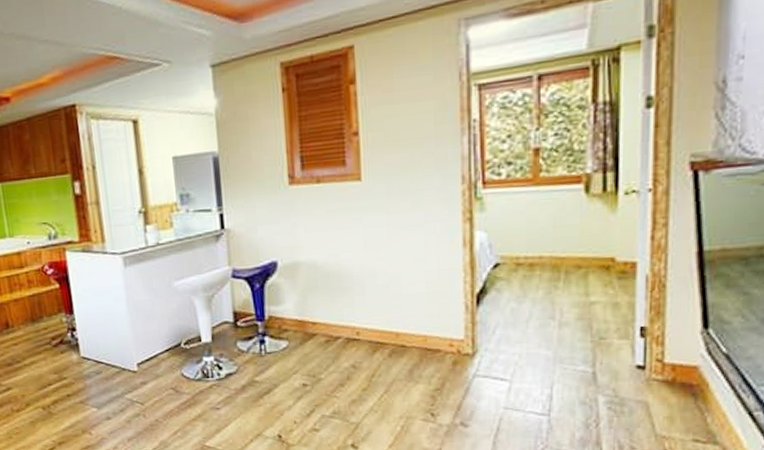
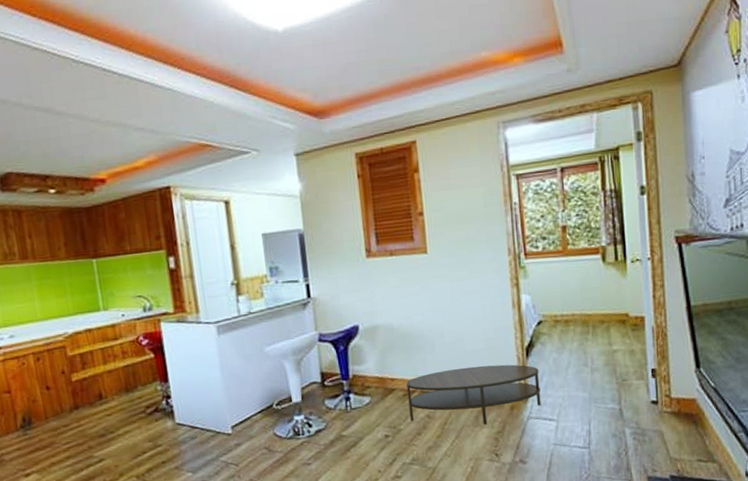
coffee table: none [330,312,491,380] -> present [406,364,541,425]

